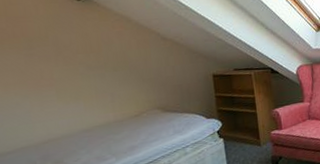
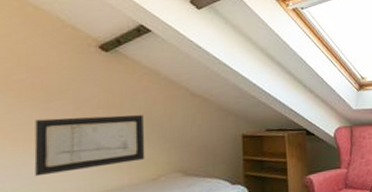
wall art: none [21,58,127,116] -> present [34,115,145,177]

